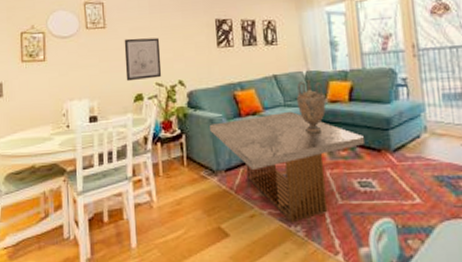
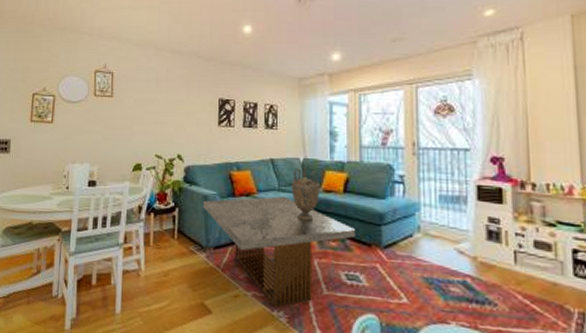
wall art: present [124,37,162,82] -> none [127,109,163,151]

